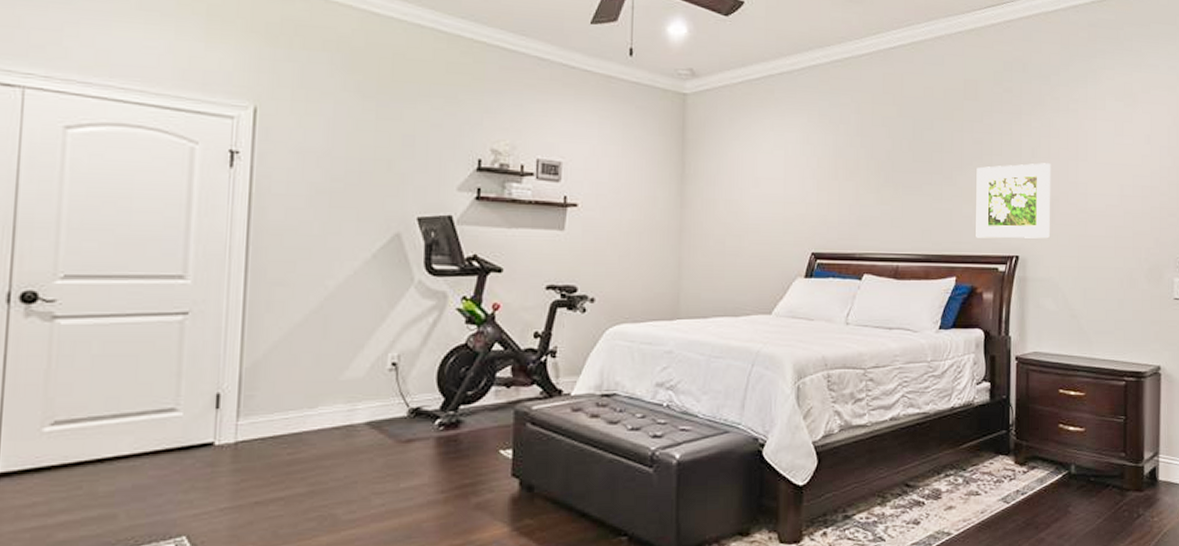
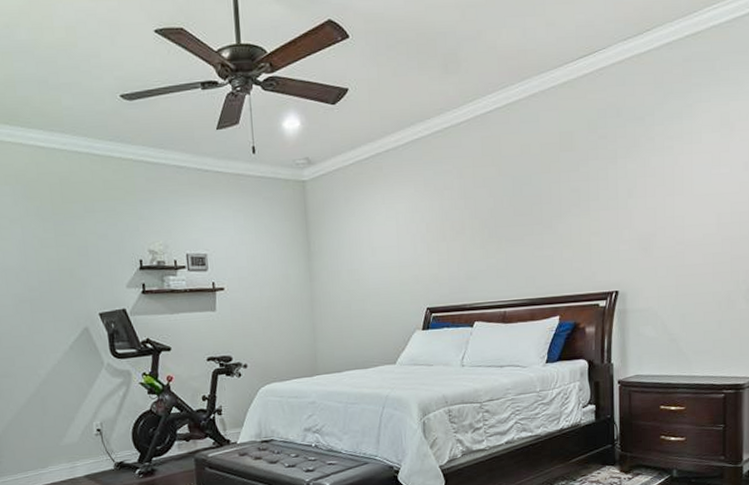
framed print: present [976,163,1051,239] -> none [575,202,648,279]

